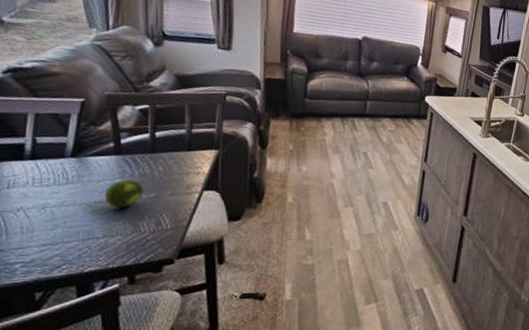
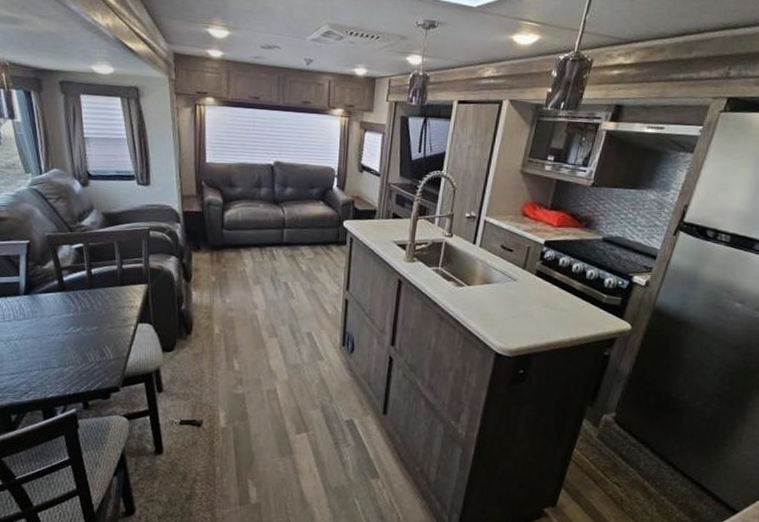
fruit: present [104,179,144,208] -> none [55,314,87,341]

